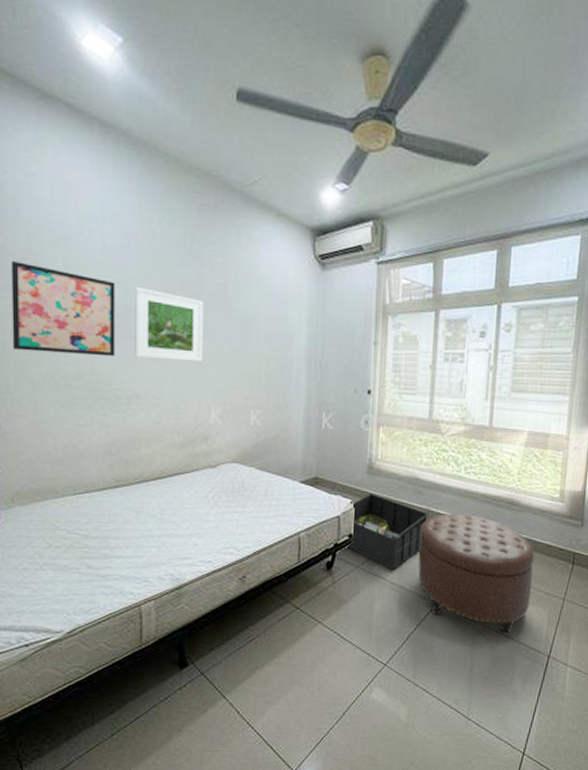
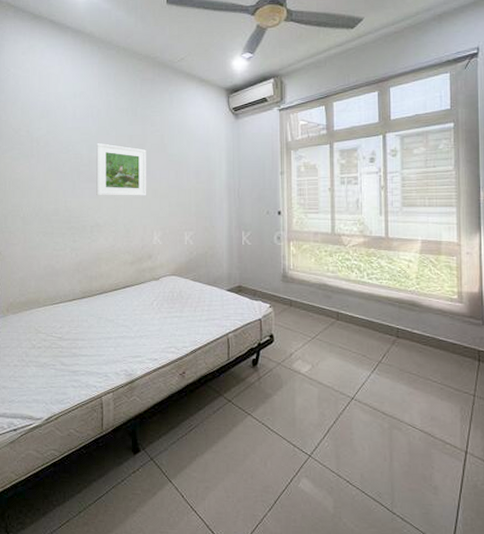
wall art: present [11,261,115,357] -> none [10,131,82,196]
storage bin: present [346,493,428,571] -> none [268,298,338,368]
ottoman: present [418,514,534,636] -> none [332,315,442,431]

